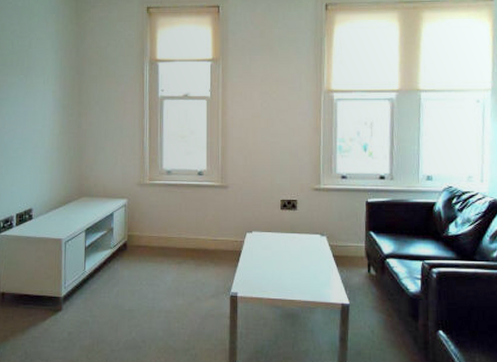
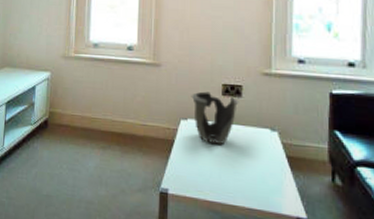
decorative bowl: none [255,207,295,252] -> present [191,91,239,145]

